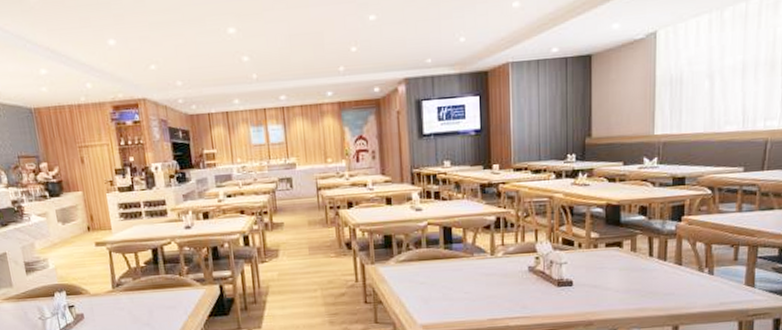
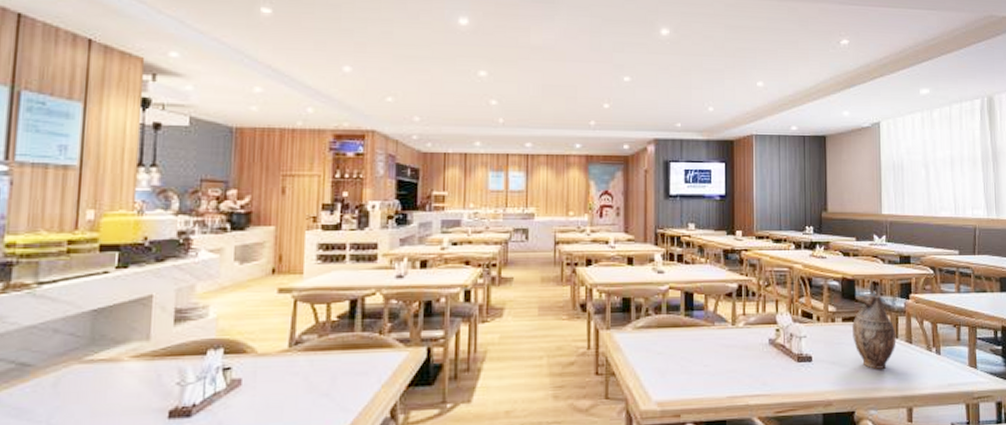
decorative vase: none [616,207,665,291] -> present [852,283,896,369]

